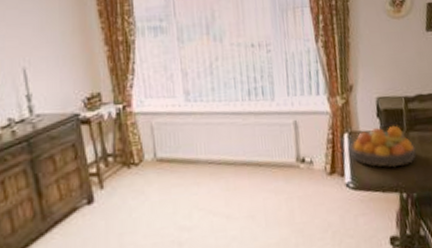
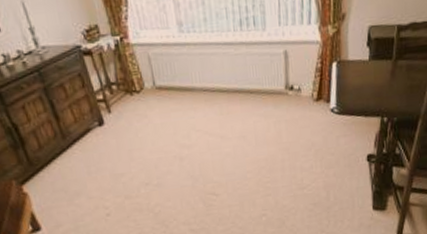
fruit bowl: present [349,125,417,168] -> none [336,54,402,94]

